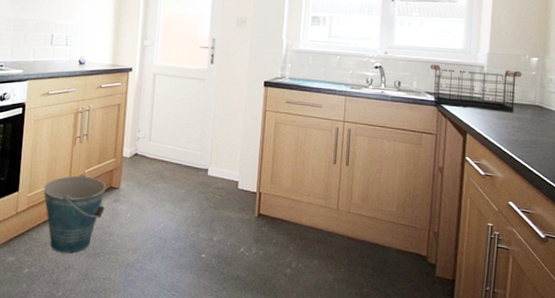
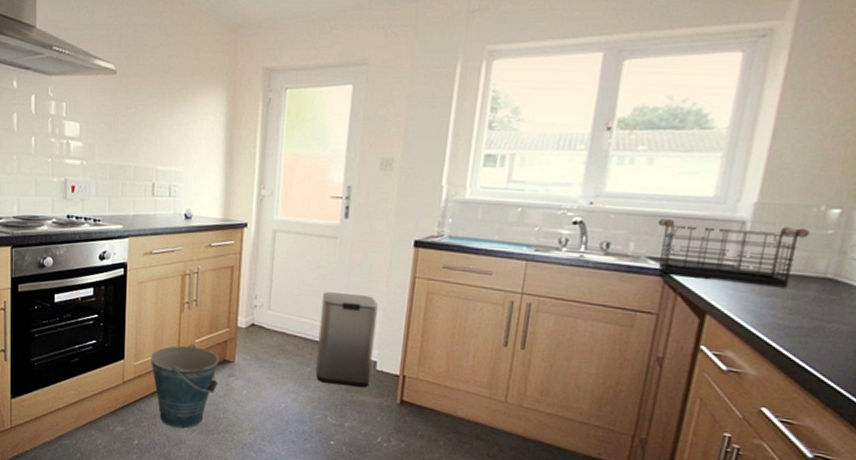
pedal bin: none [189,124,238,204] -> present [315,292,378,387]

